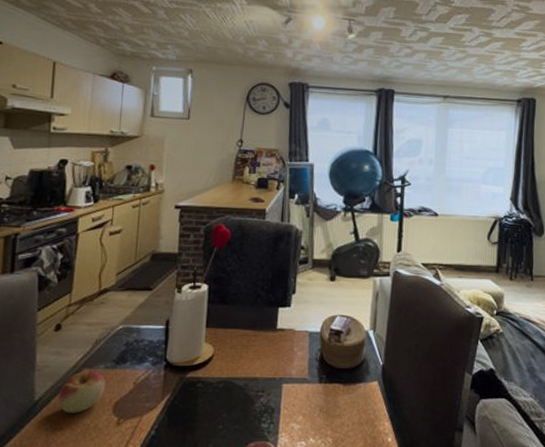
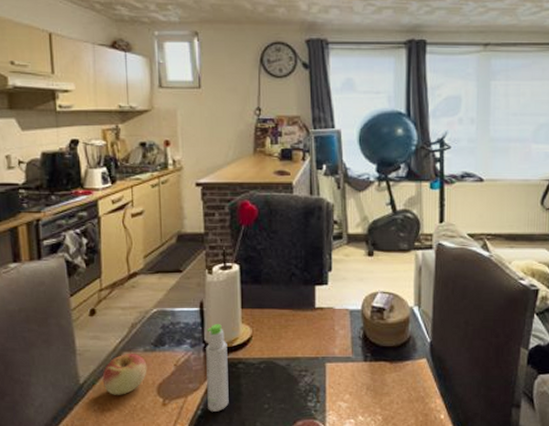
bottle: none [162,342,189,432] -> present [206,324,229,412]

